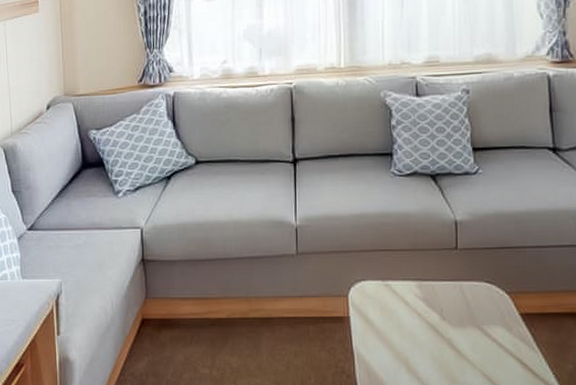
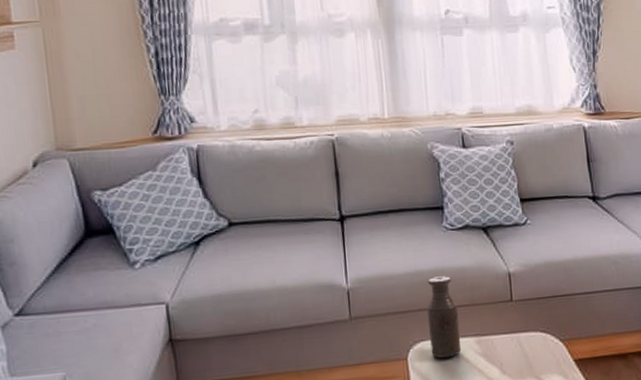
bottle: none [369,220,402,298] -> present [426,276,462,358]

